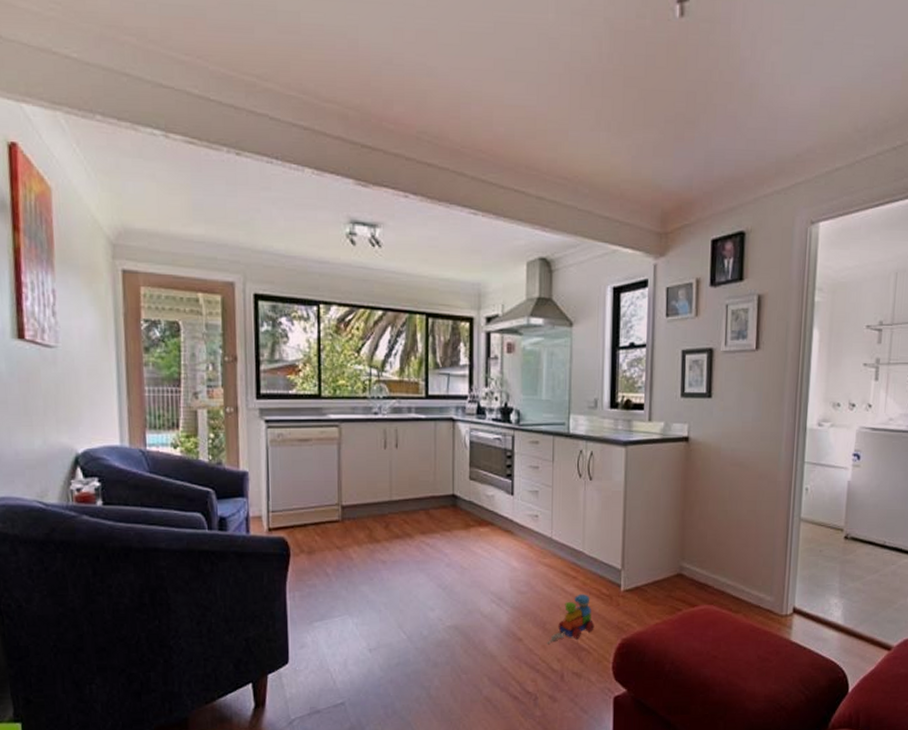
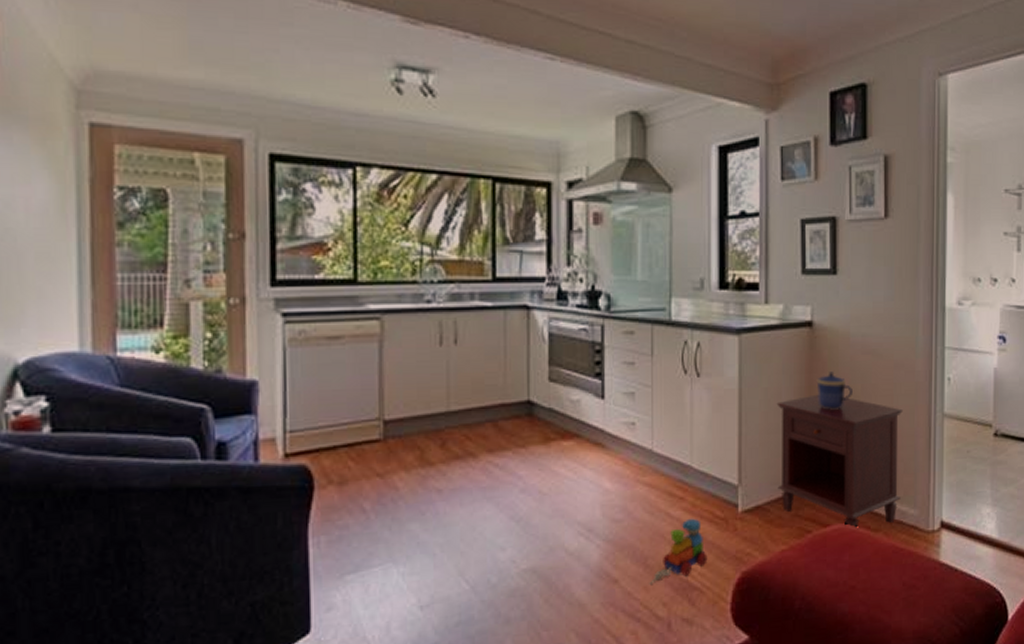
nightstand: none [654,498,764,609] -> present [776,394,903,528]
decorative jar: none [690,479,721,511] -> present [816,372,852,410]

